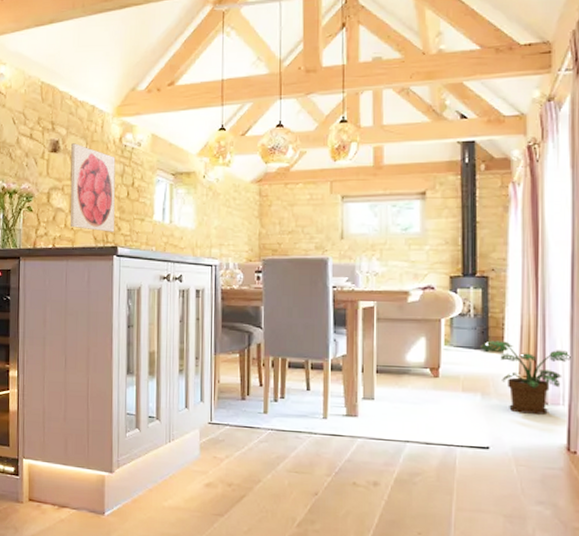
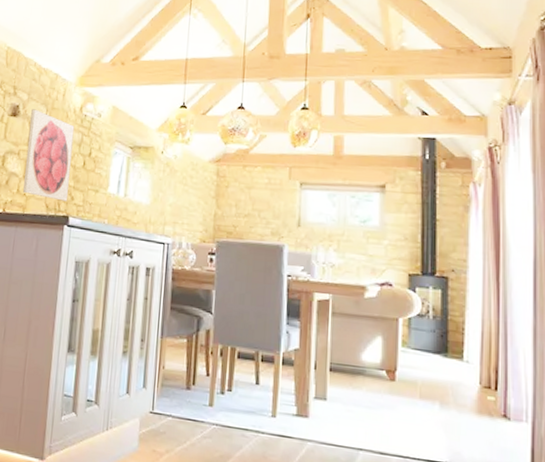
potted plant: present [479,340,571,415] -> none [438,345,534,431]

